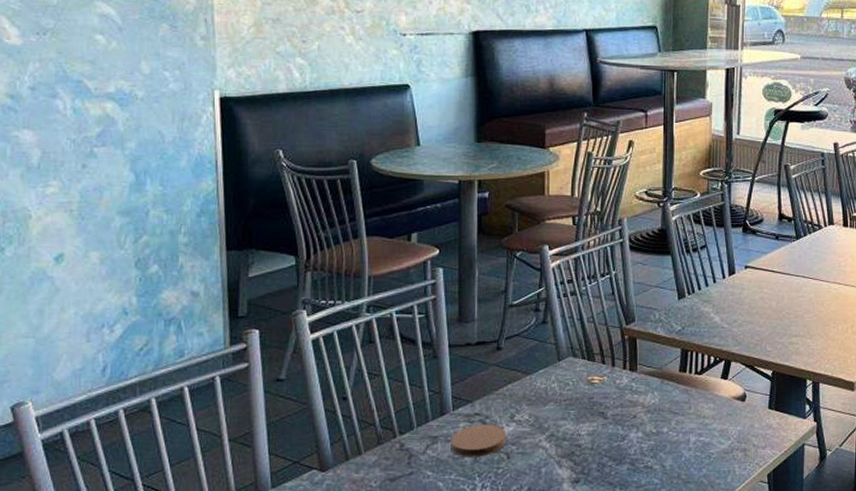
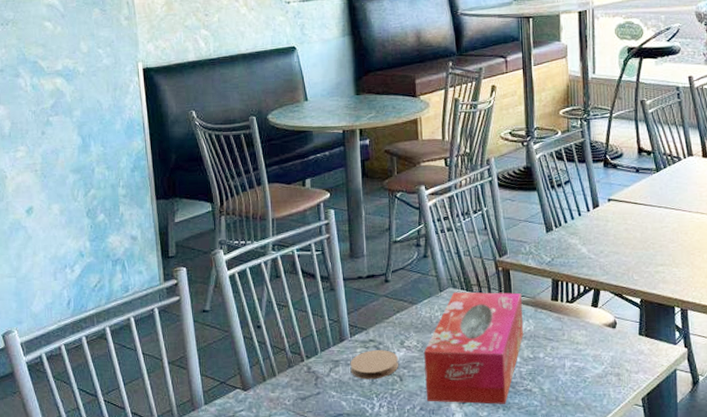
tissue box: none [535,361,648,483] -> present [424,292,523,404]

